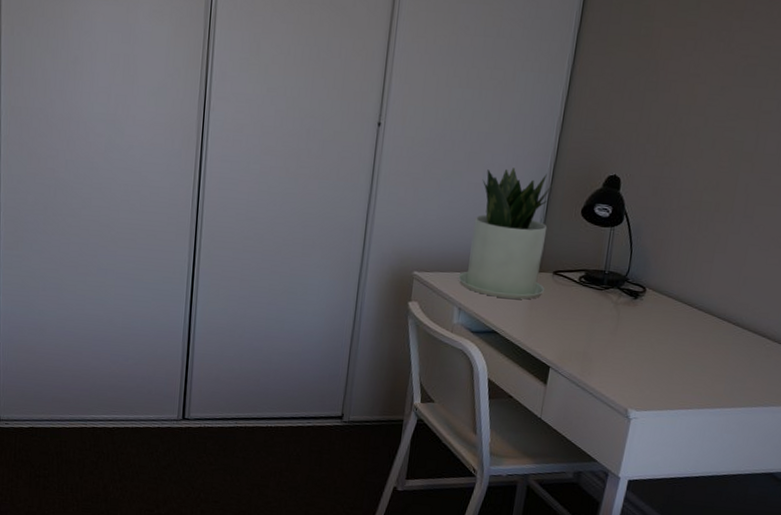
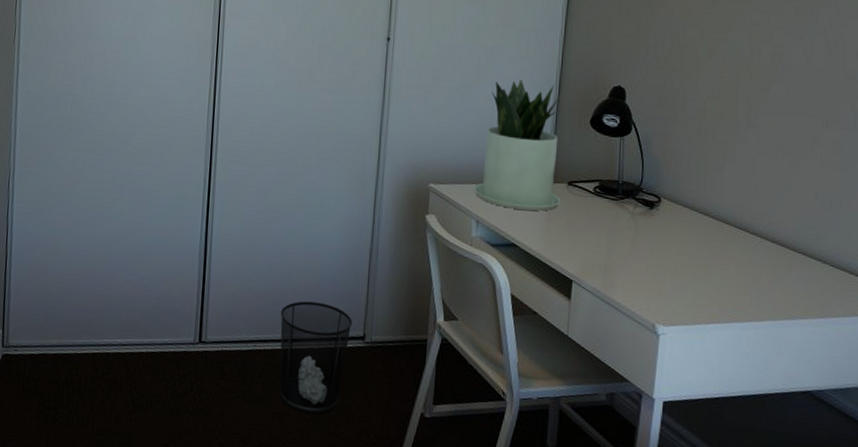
waste bin: none [258,382,332,486] -> present [279,301,353,415]

